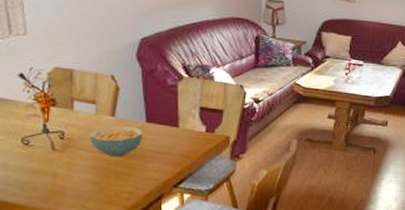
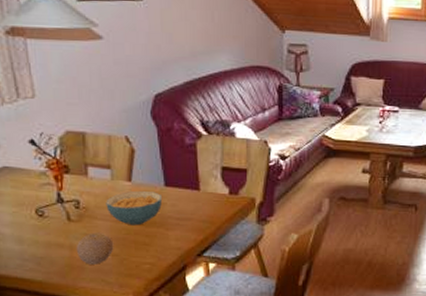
fruit: none [58,162,95,191] -> present [76,232,114,265]

